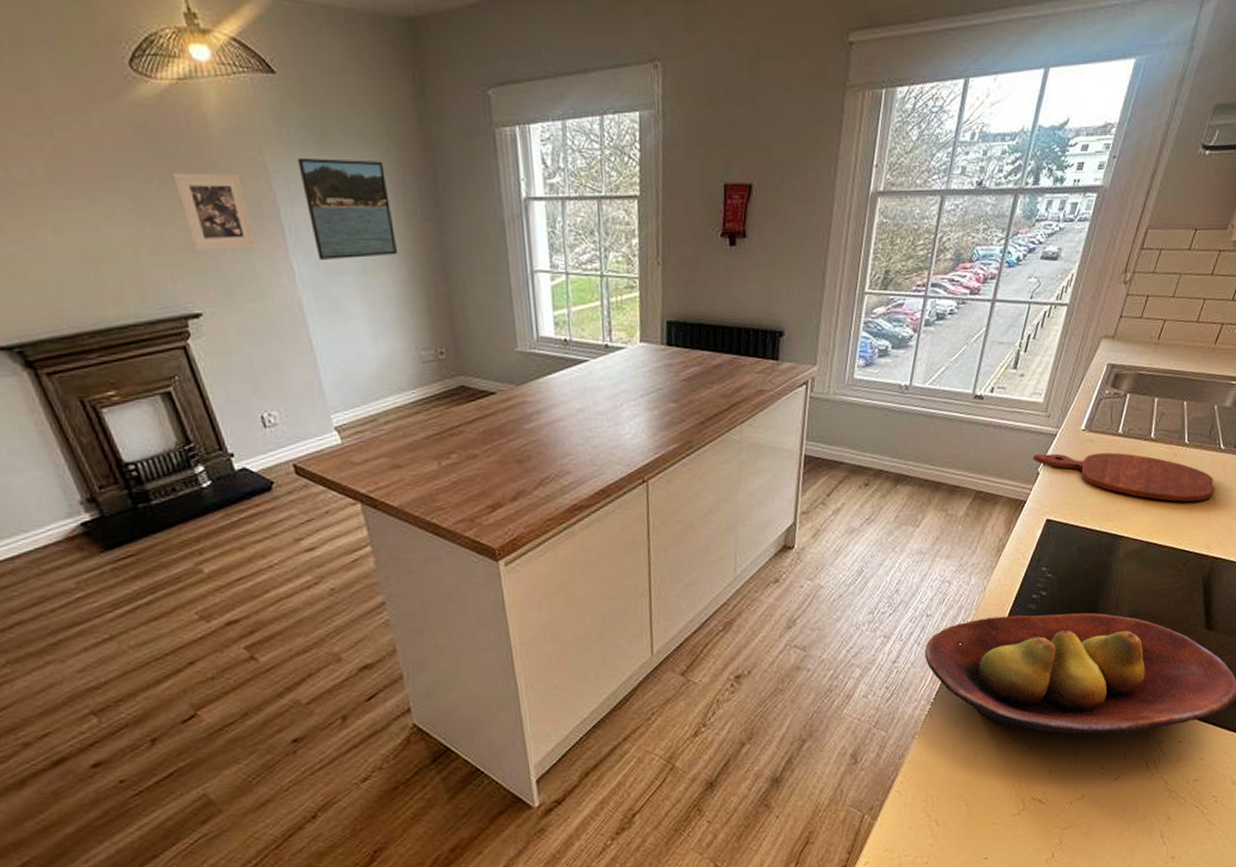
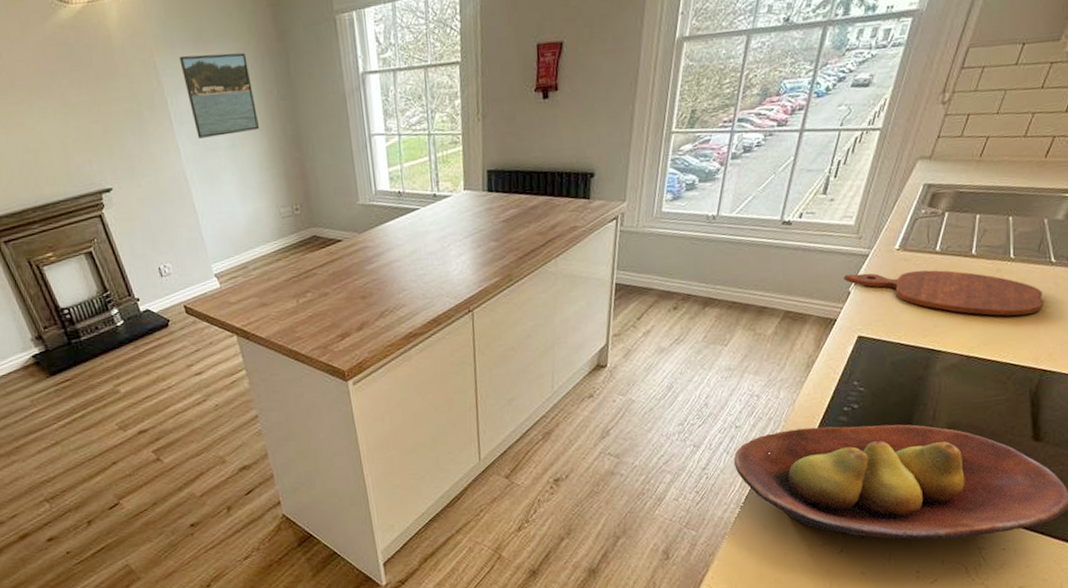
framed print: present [173,172,257,250] -> none [87,73,151,138]

